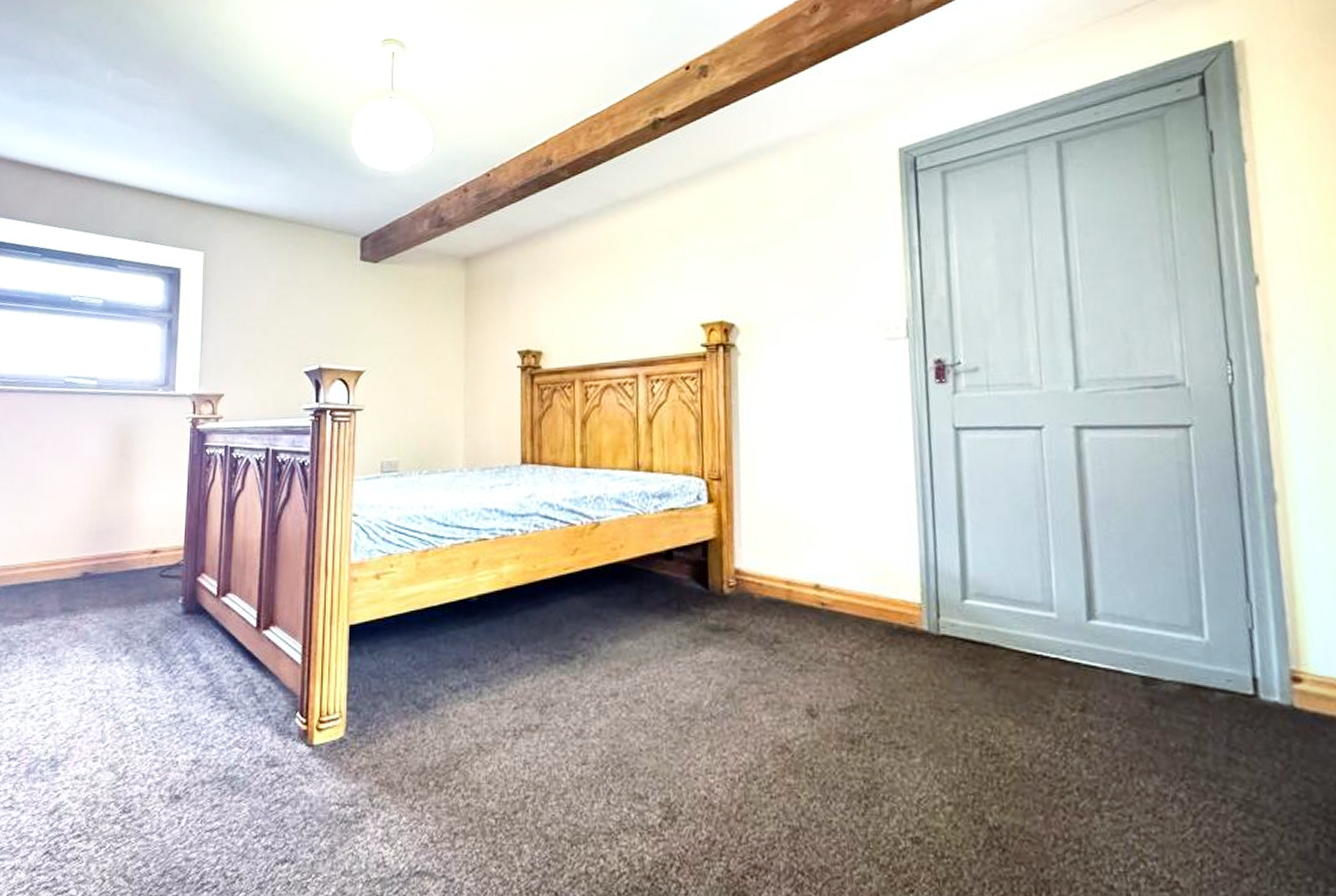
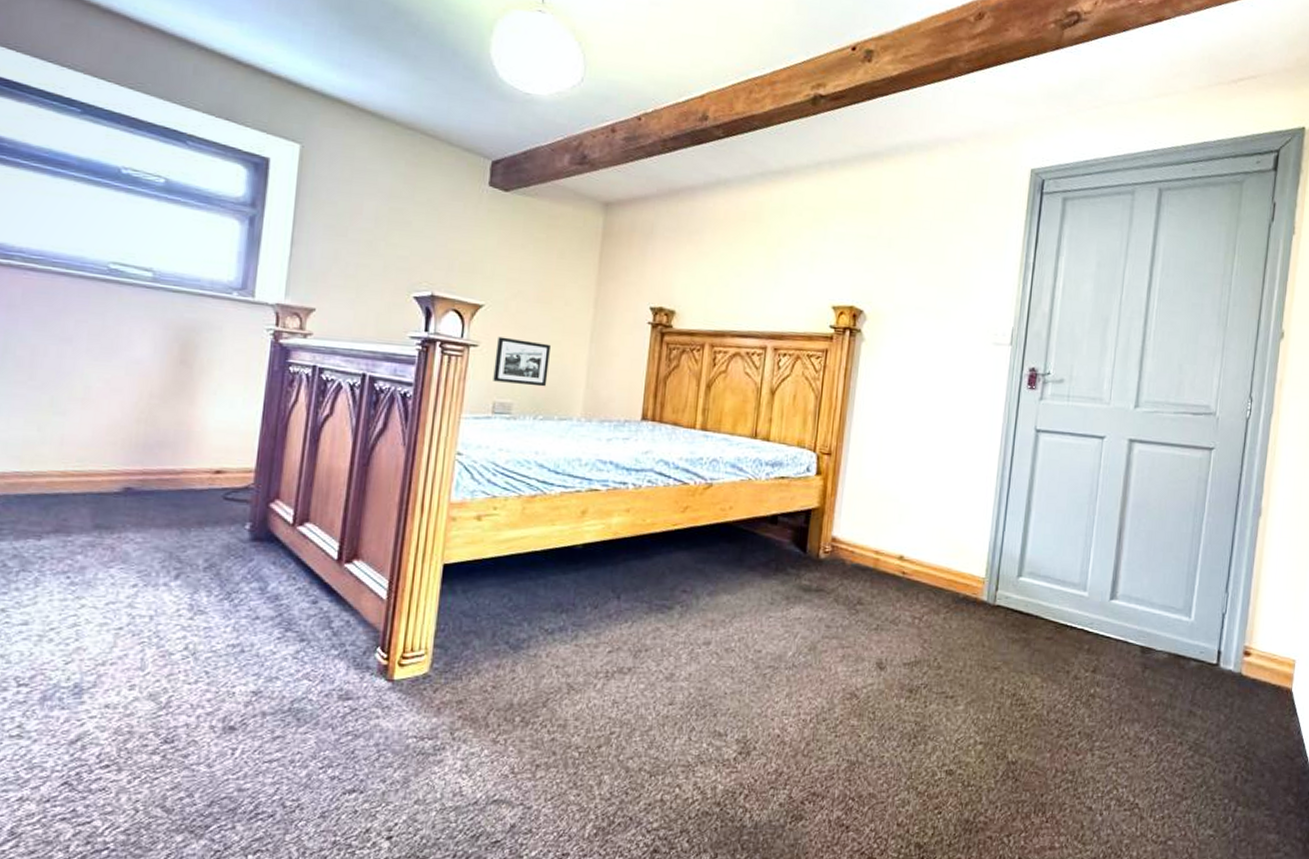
picture frame: none [379,398,428,442] -> present [493,336,550,387]

